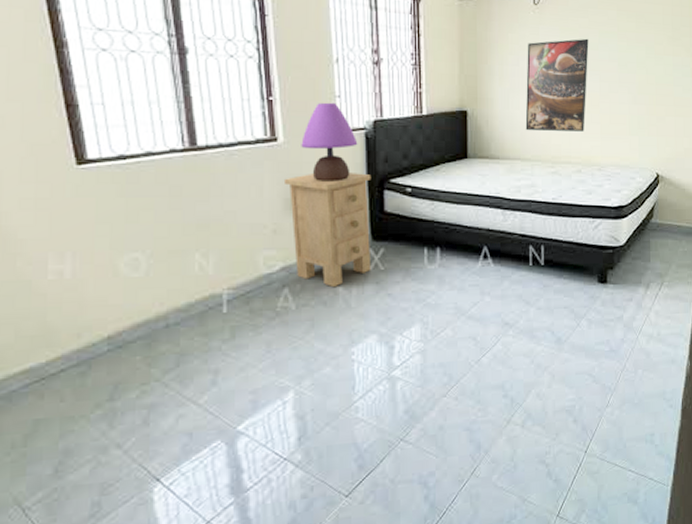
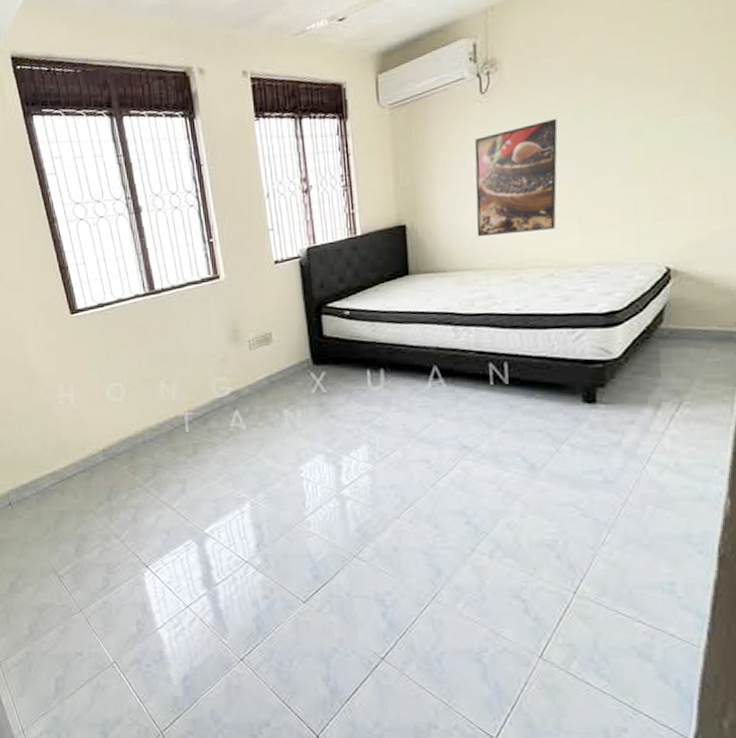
nightstand: present [283,173,372,288] -> none [227,300,314,410]
table lamp: present [301,102,358,182] -> none [240,236,293,312]

